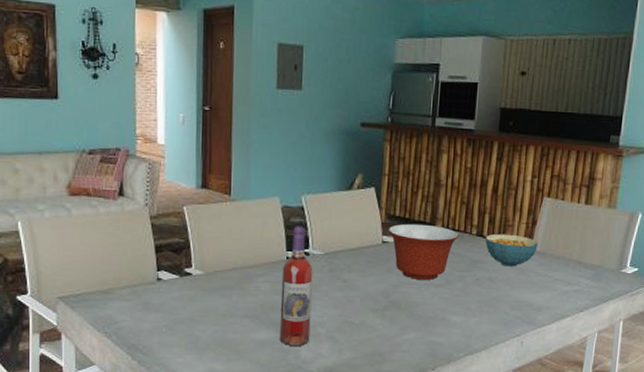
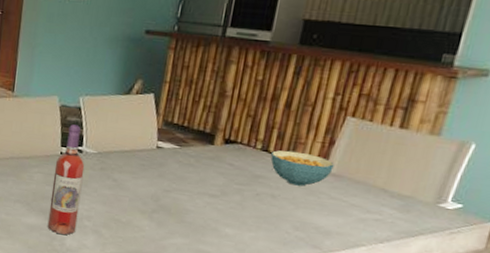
mixing bowl: present [388,223,460,280] -> none [163,131,242,189]

